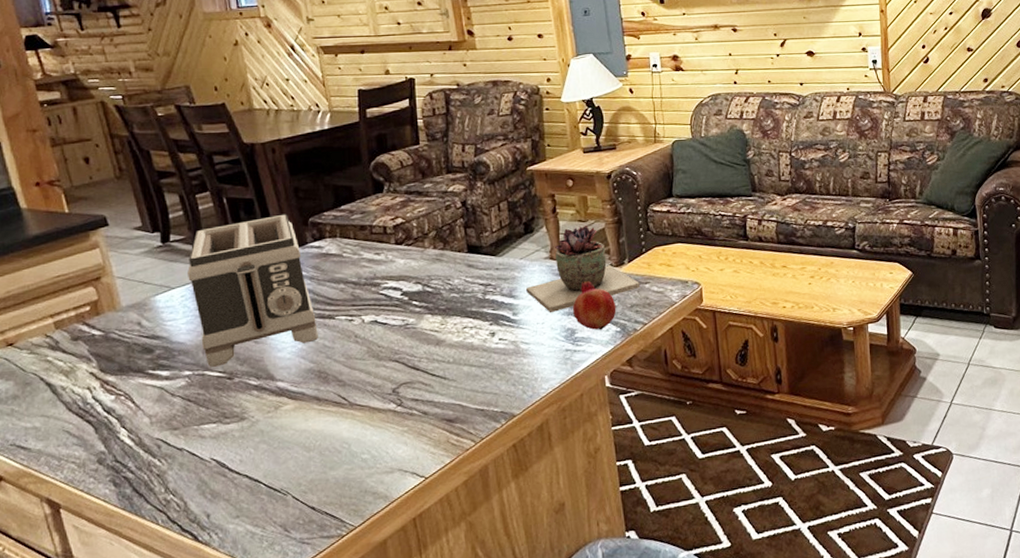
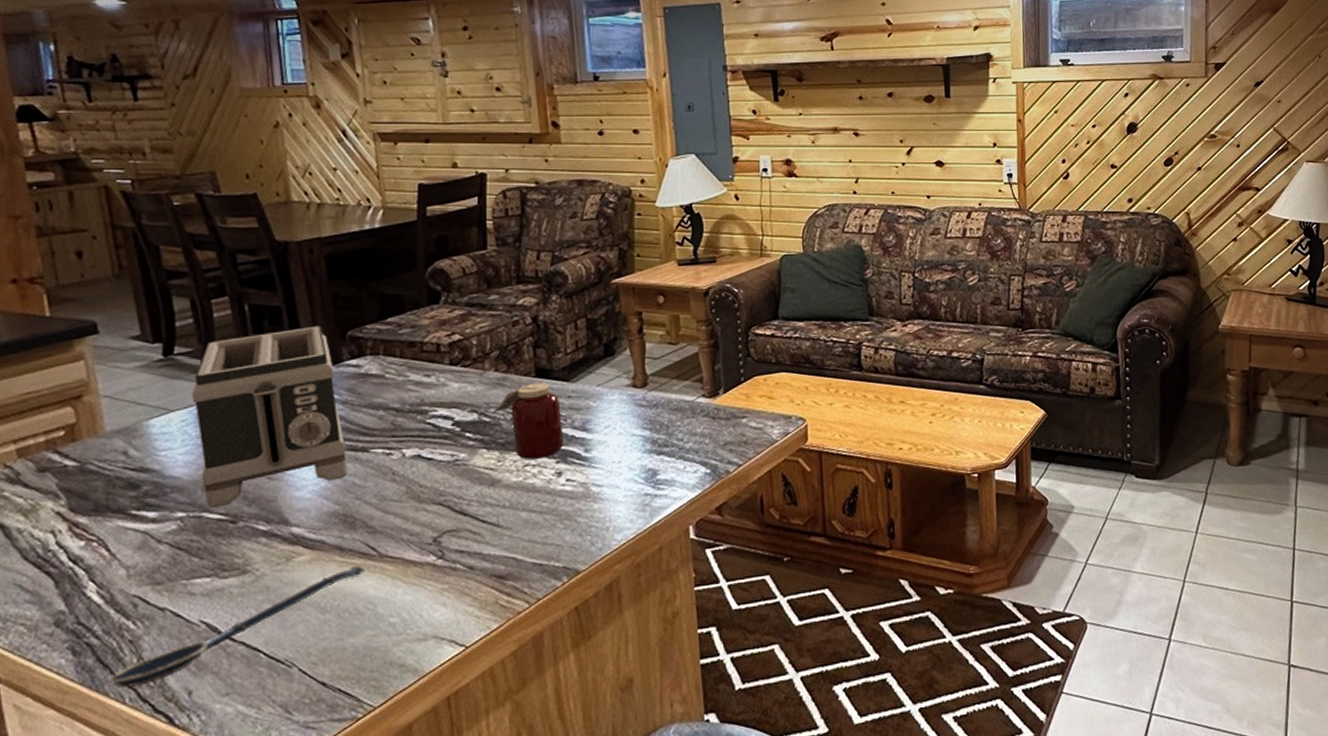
spoon: none [142,412,339,512] -> present [106,565,365,688]
jar: none [431,254,495,323] -> present [489,379,563,460]
succulent plant: present [526,226,641,313] -> none [602,349,737,451]
fruit: present [573,280,617,331] -> none [656,413,707,472]

